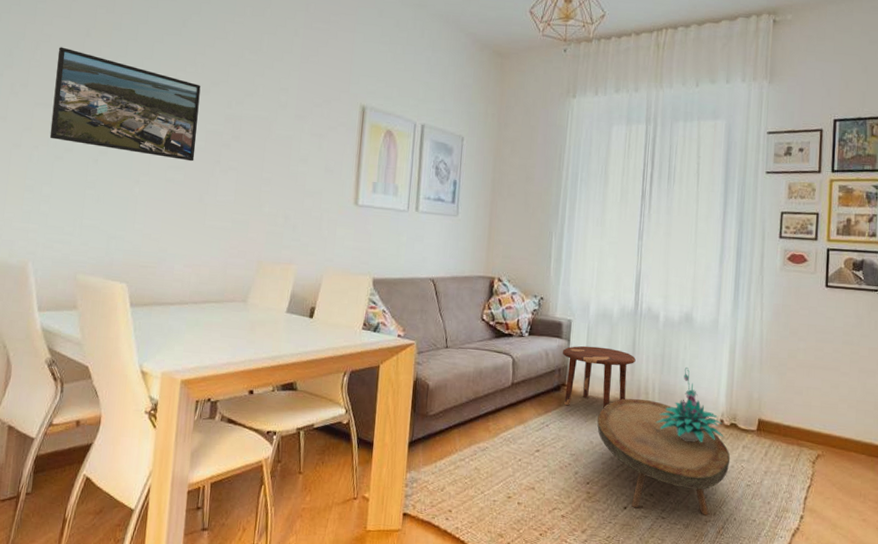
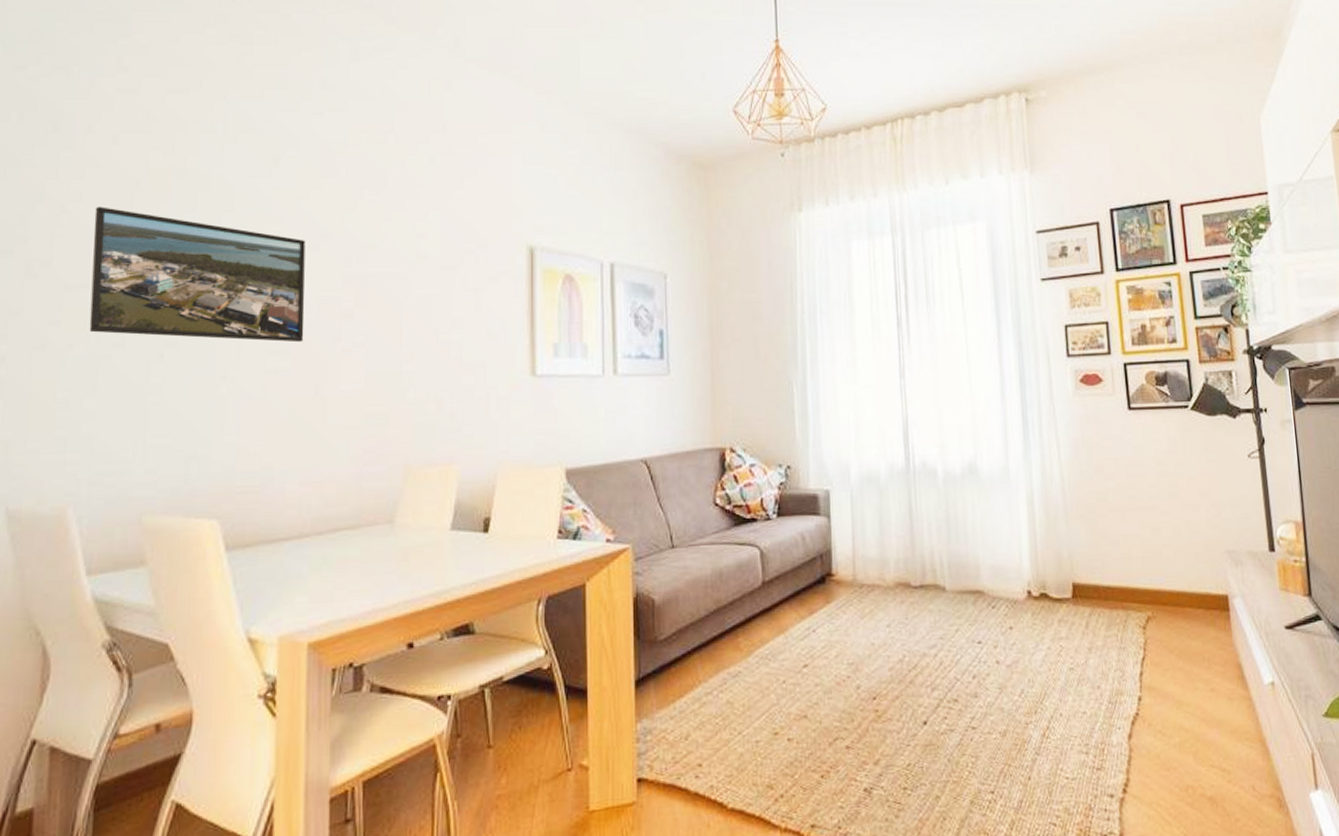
side table: present [563,345,636,409] -> none [823,519,915,602]
coffee table: present [596,398,731,516] -> none [875,578,1046,721]
plant: present [656,367,724,443] -> none [949,531,1035,626]

